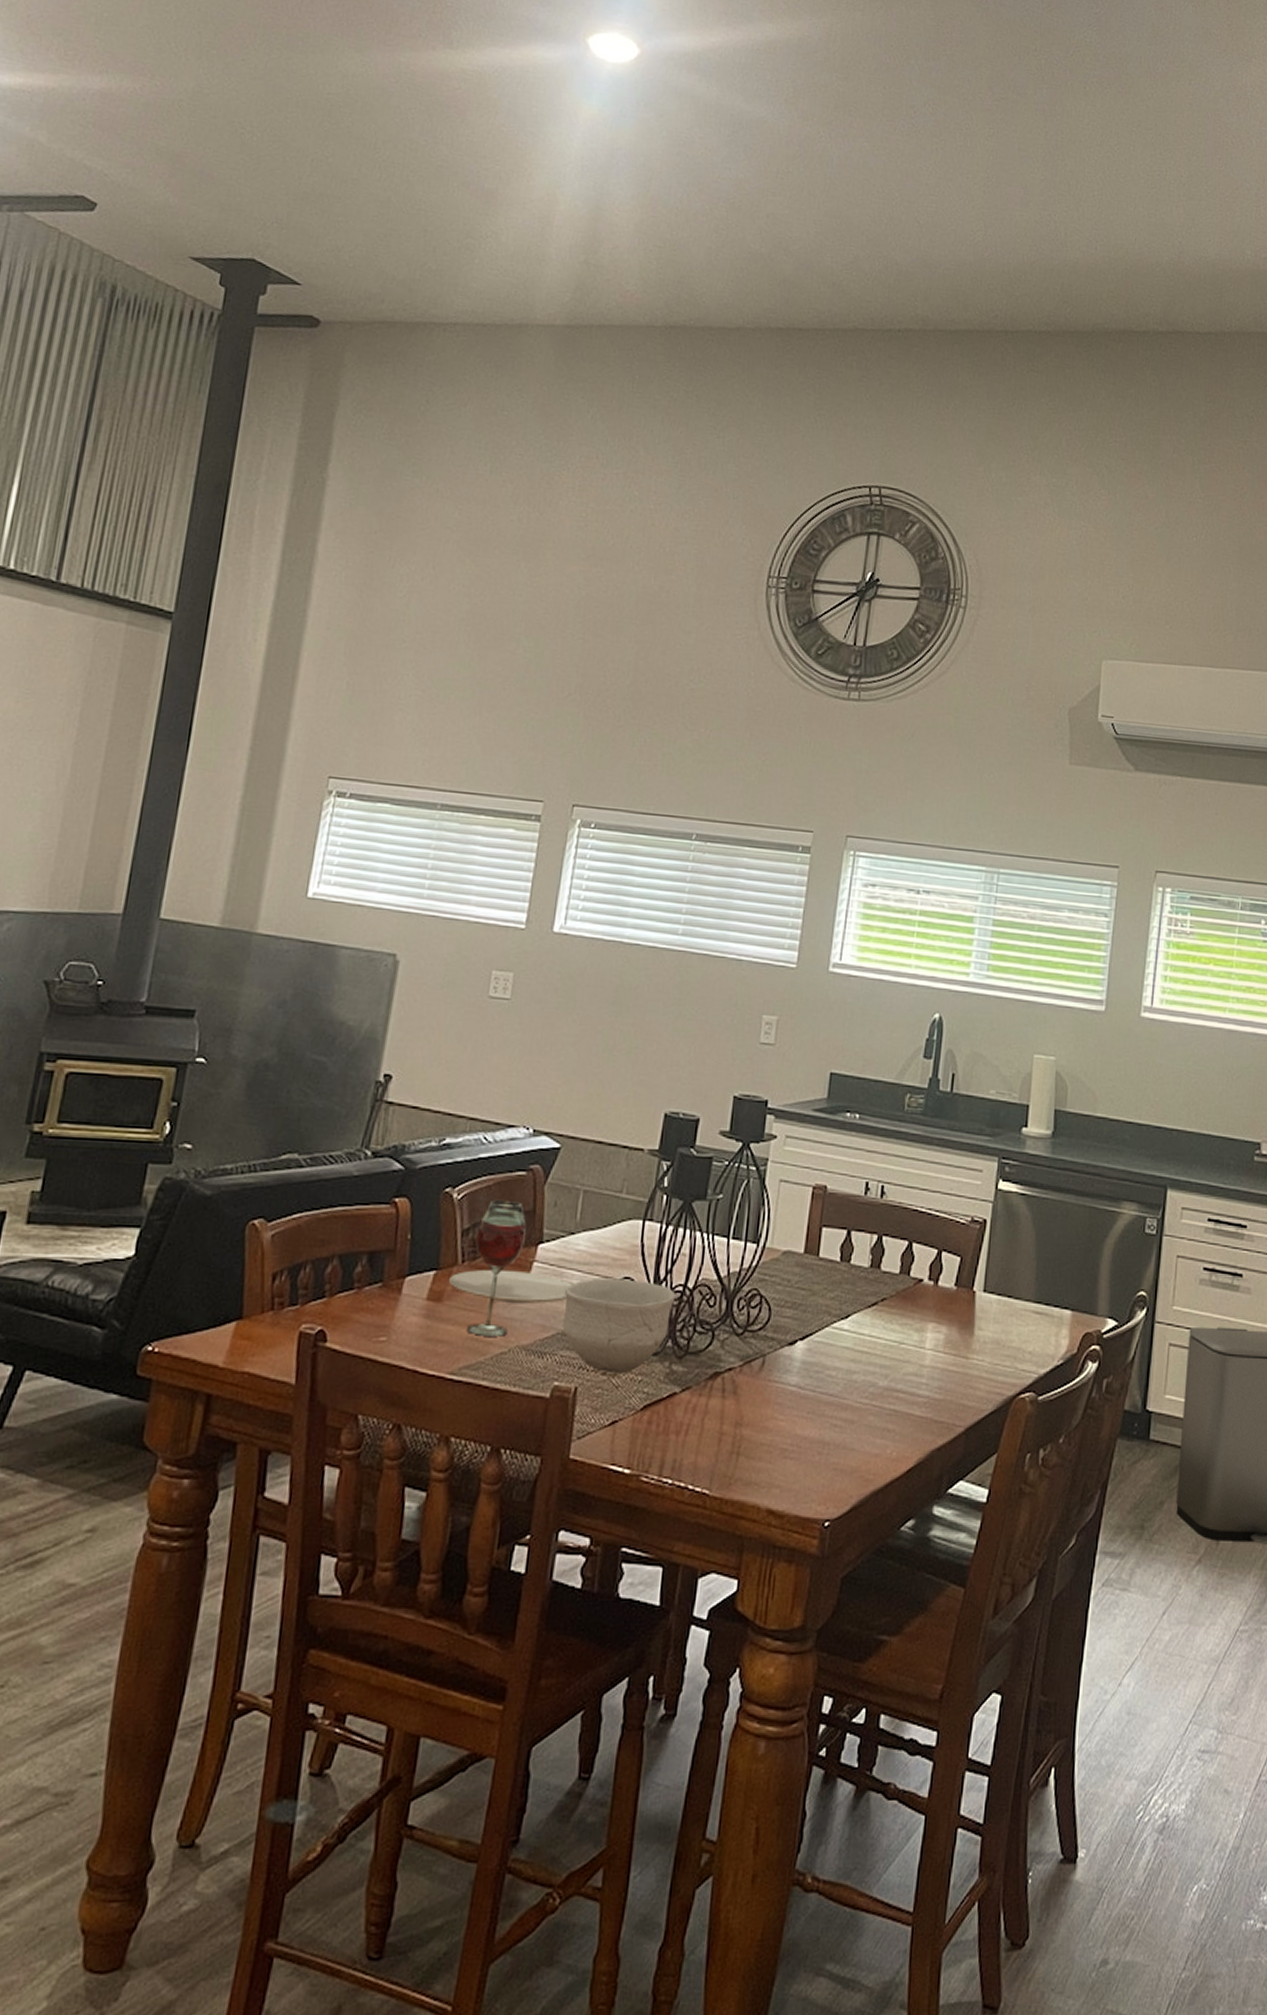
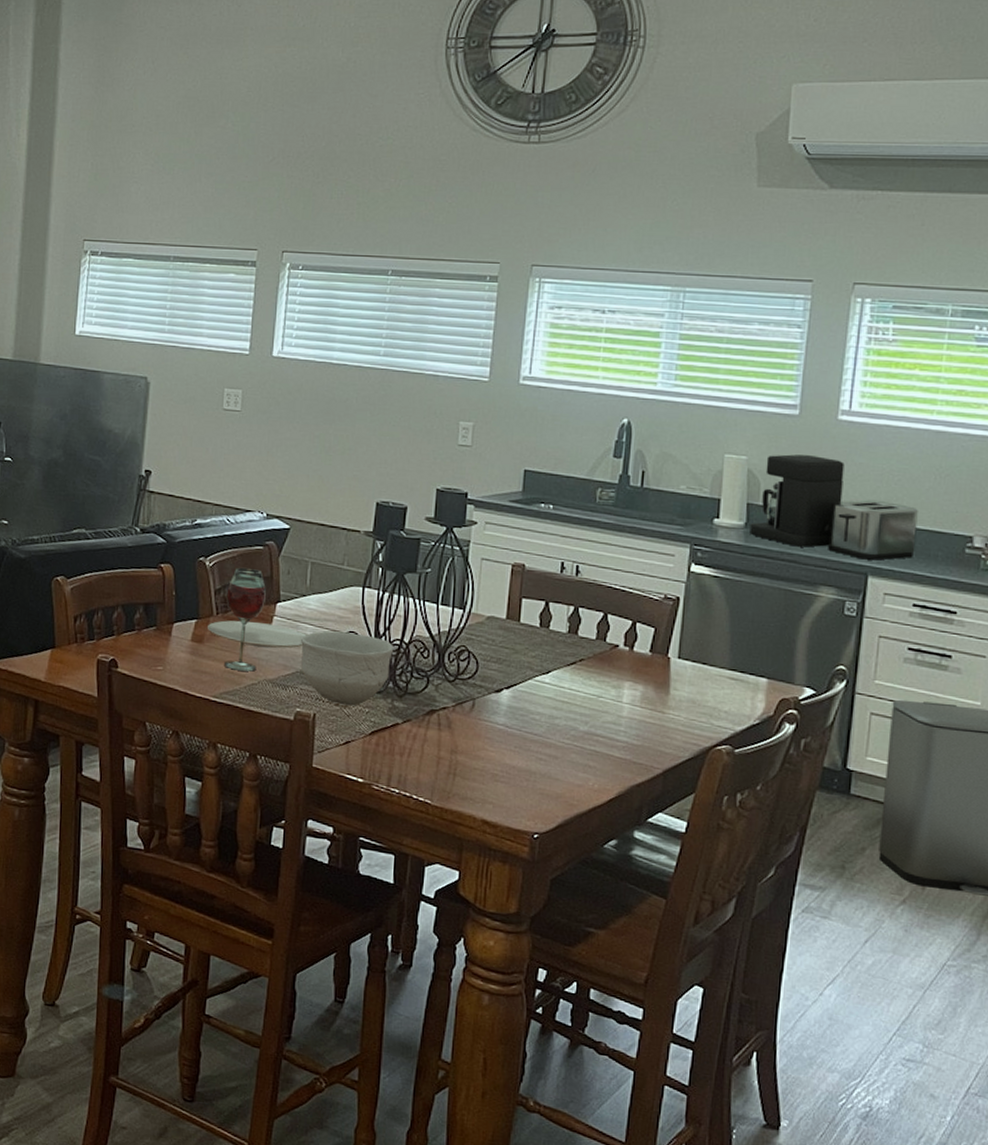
coffee maker: none [1056,1054,1146,1159] -> present [749,454,845,548]
toaster: none [1127,1104,1212,1171] -> present [825,499,918,560]

